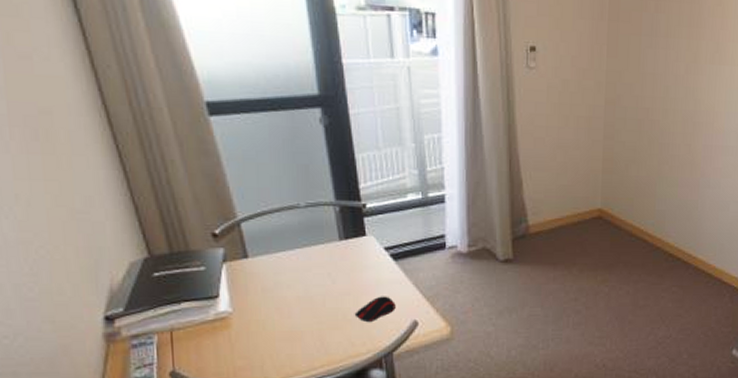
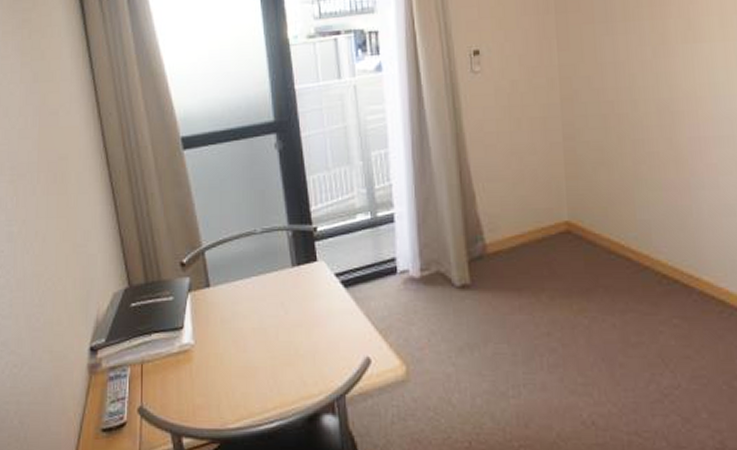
computer mouse: present [354,296,396,323] -> none [306,328,347,359]

